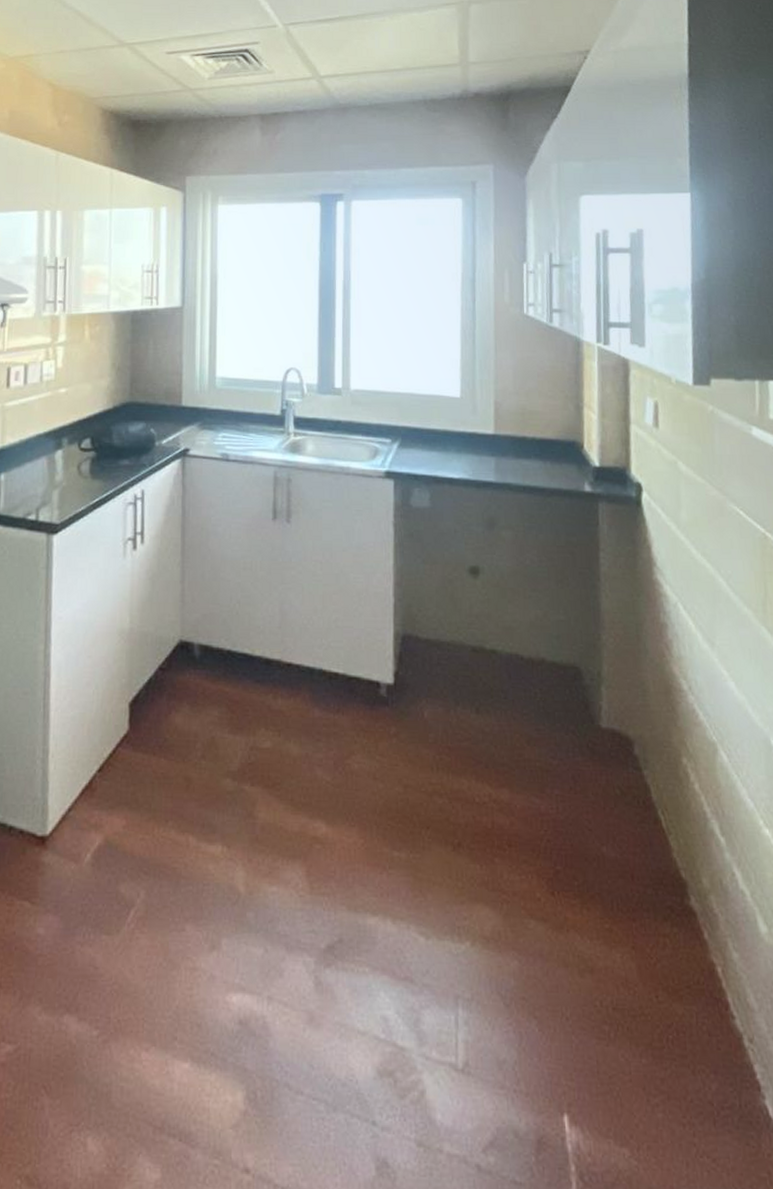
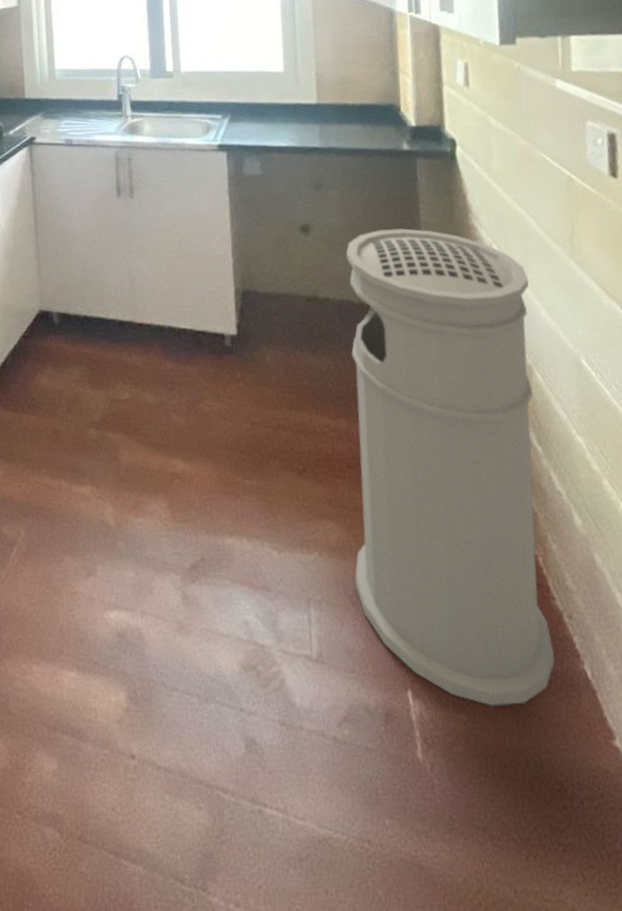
trash can: none [510,578,732,1142] -> present [346,228,555,706]

